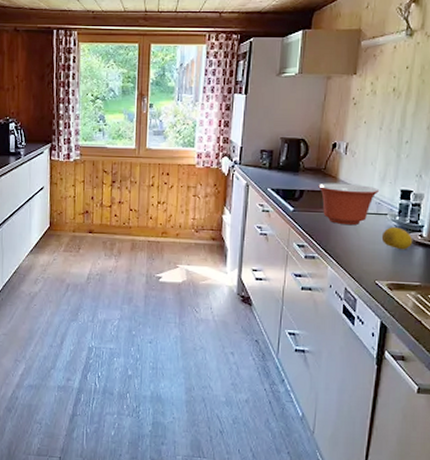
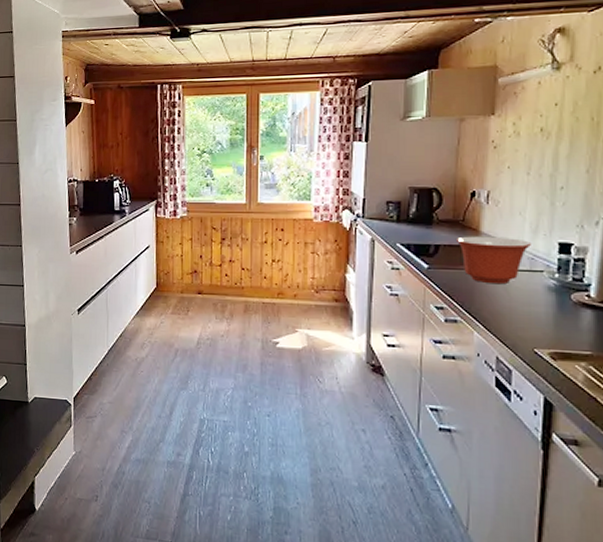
fruit: present [381,227,413,250] -> none [538,286,579,313]

